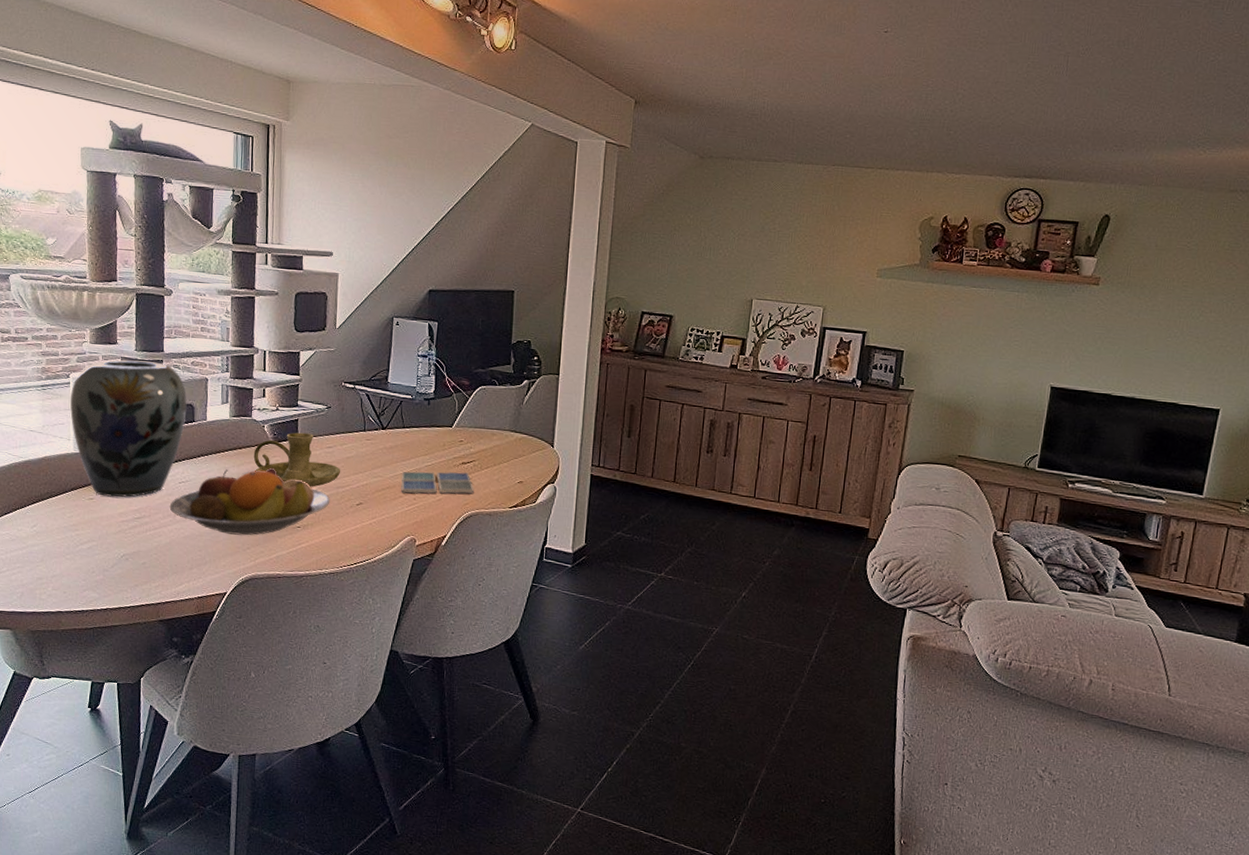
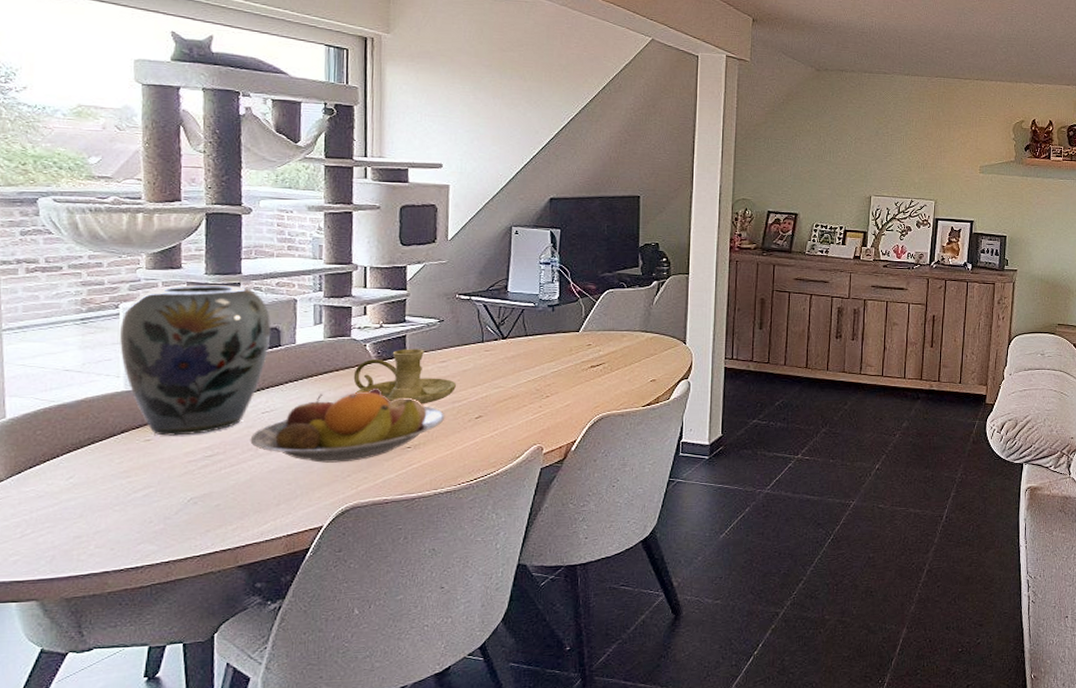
drink coaster: present [401,471,474,494] -> none [525,376,605,402]

